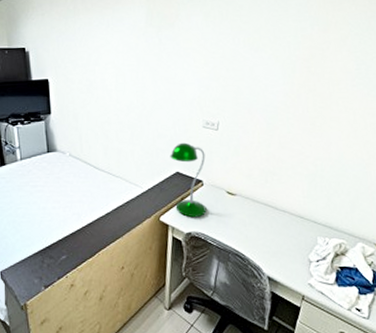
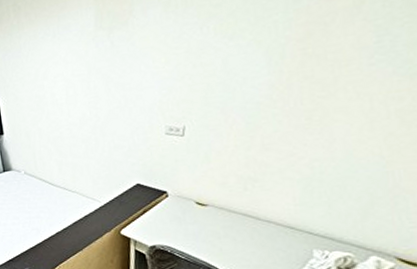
desk lamp: present [170,142,207,218] -> none [128,152,173,231]

